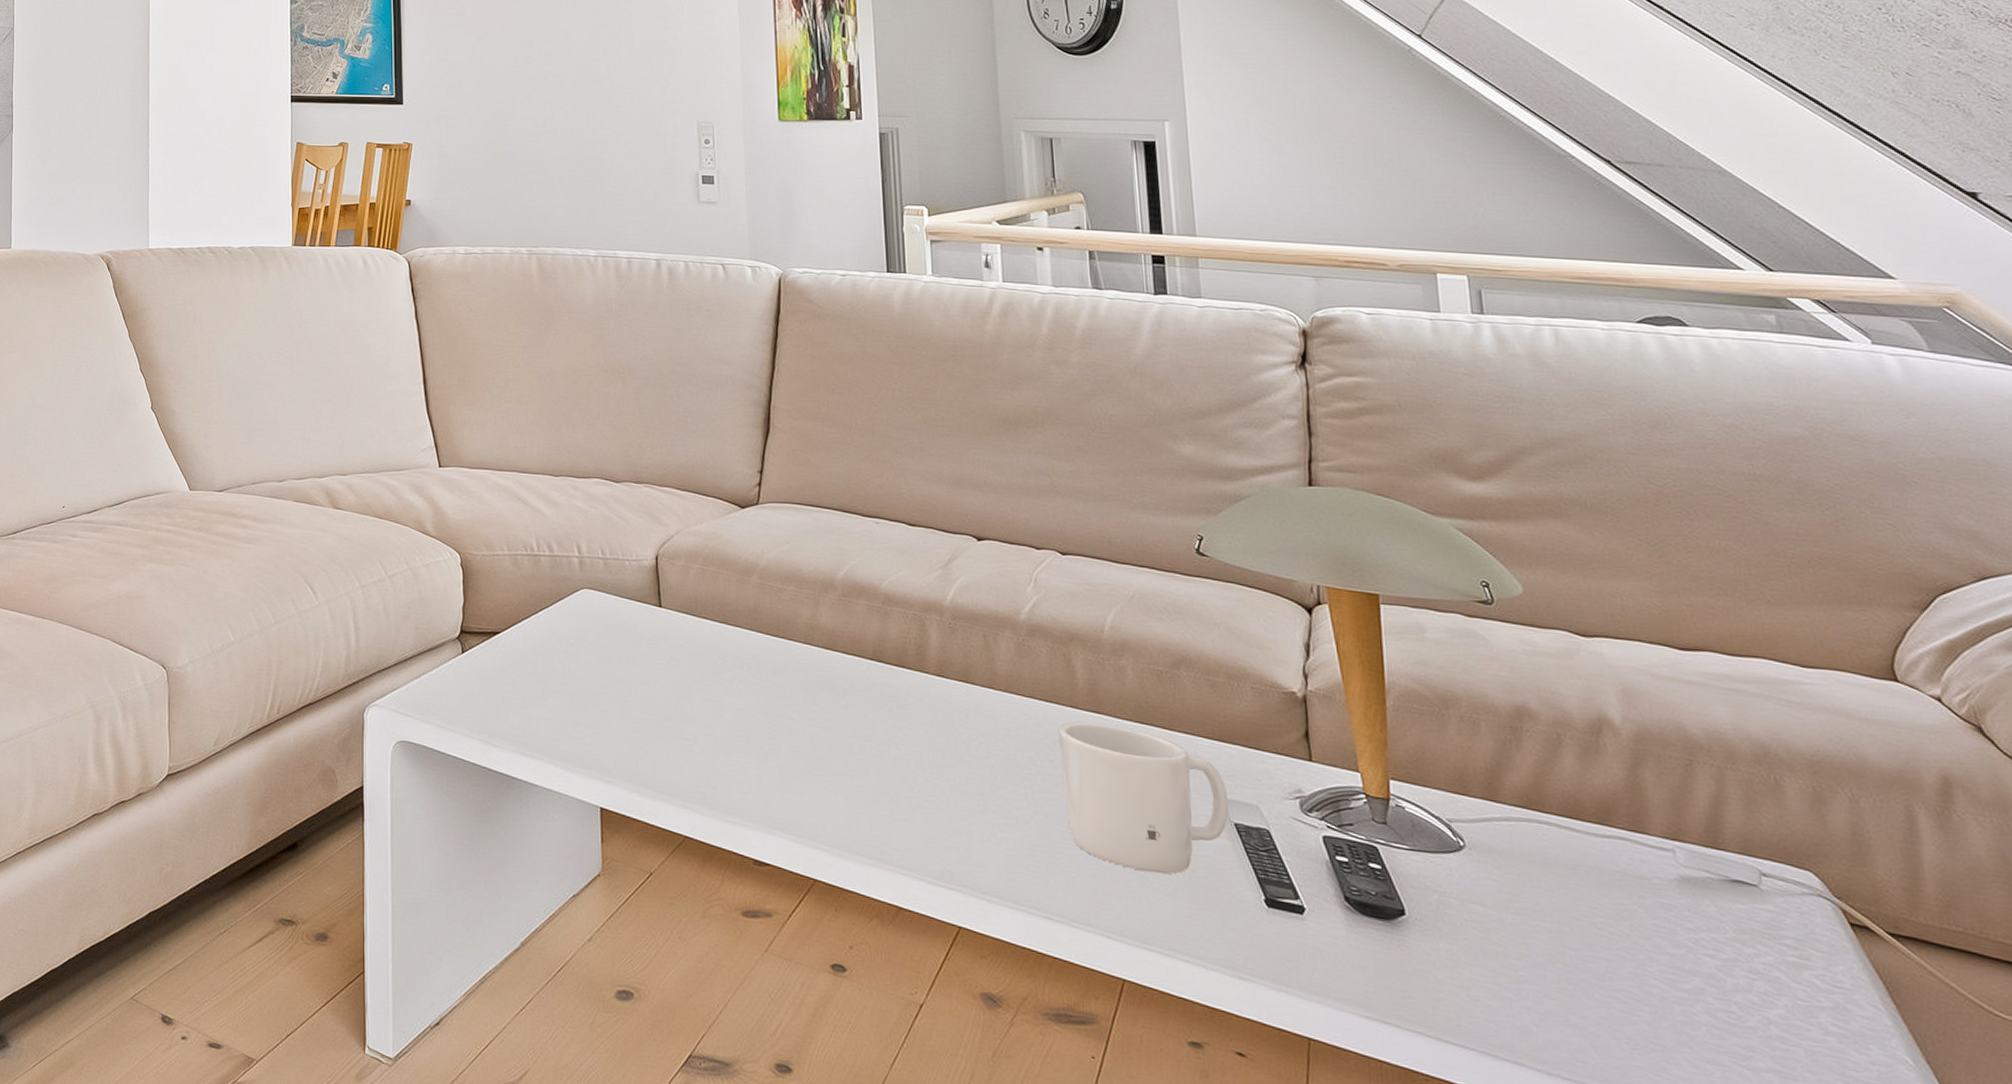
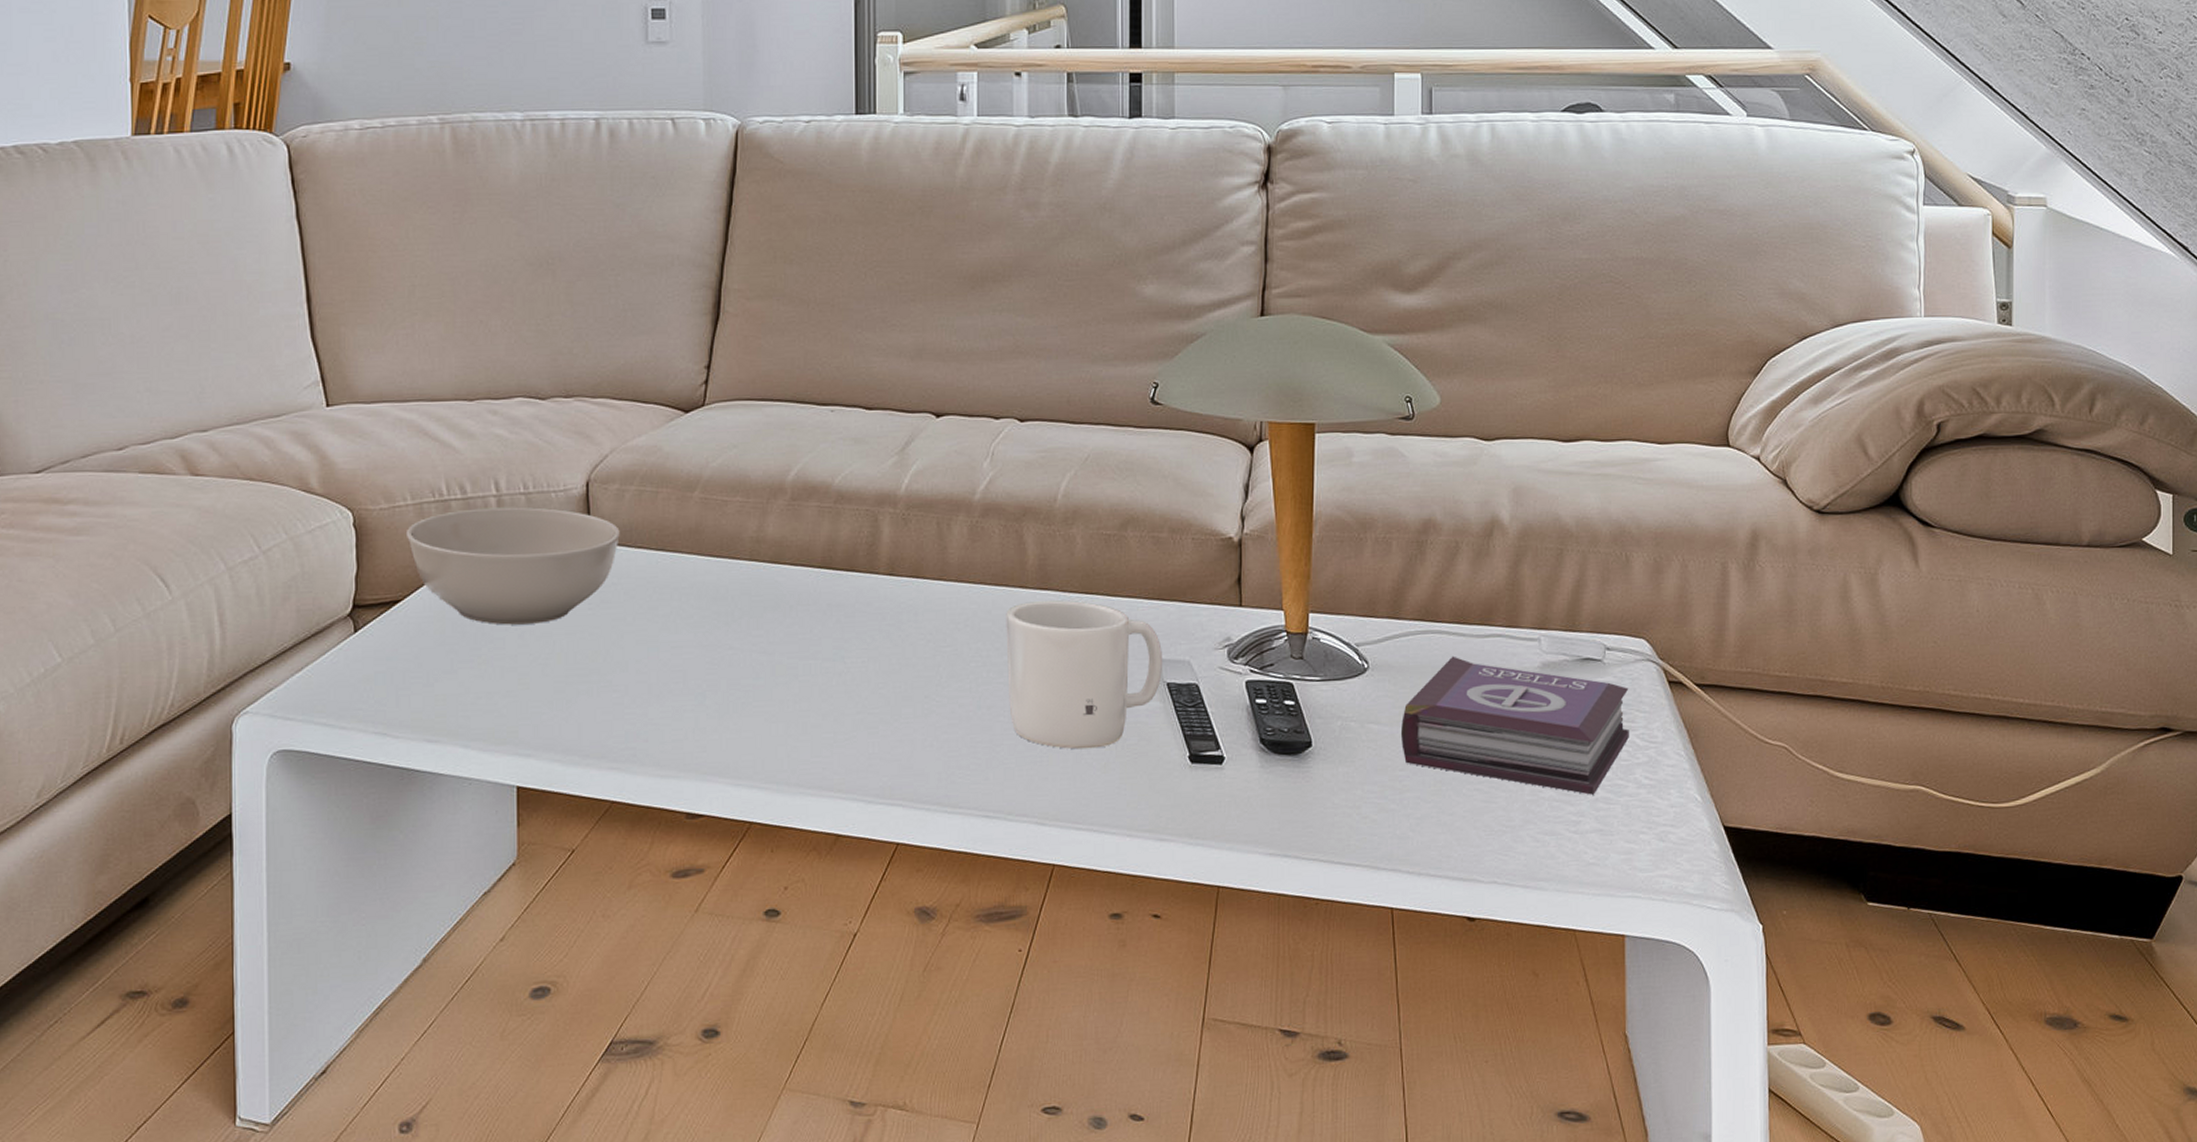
bowl: none [503,565,687,670] -> present [405,507,621,625]
book: none [1510,850,1805,1031] -> present [1400,656,1629,795]

